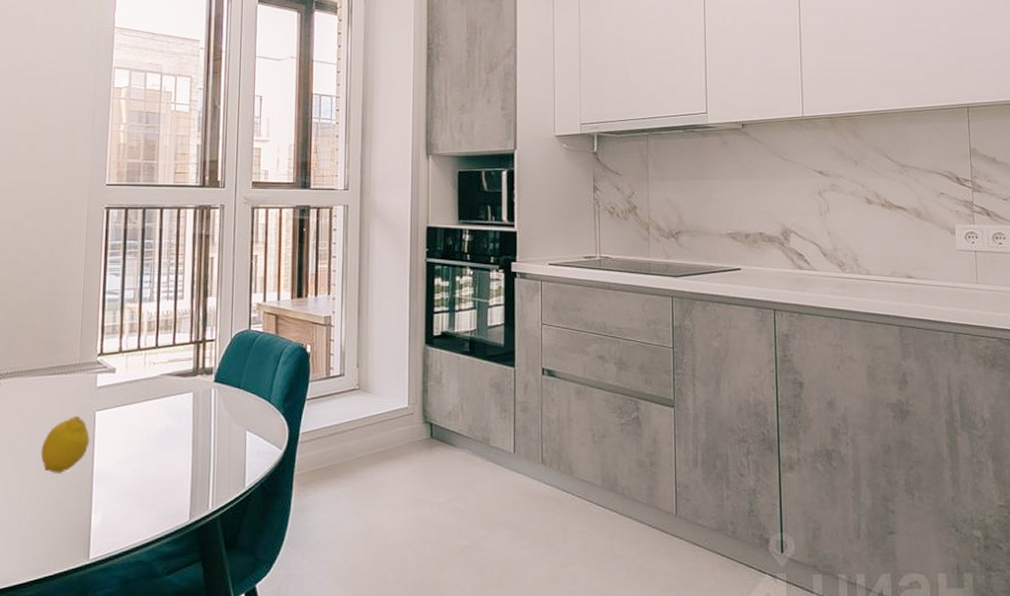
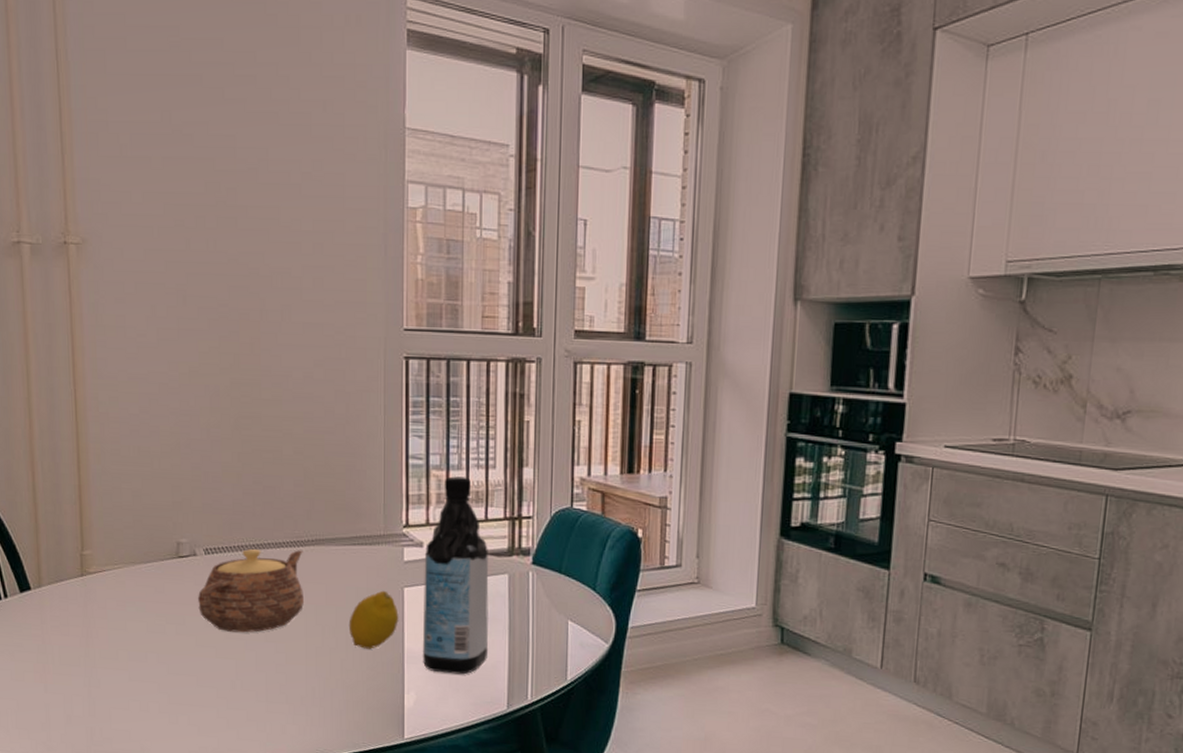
water bottle: none [111,308,175,491] -> present [423,476,489,675]

